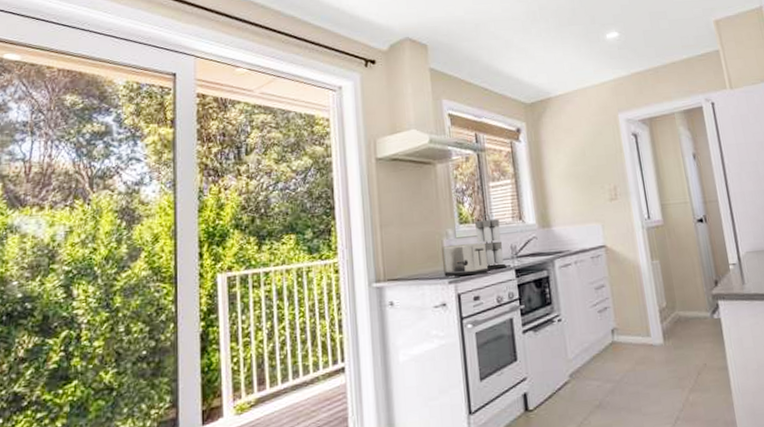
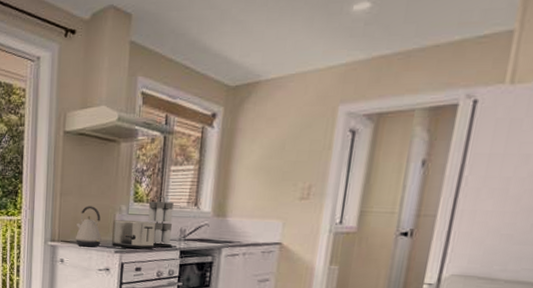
kettle: none [402,234,432,283] -> present [75,206,102,248]

